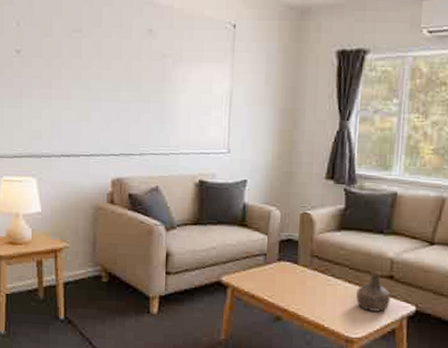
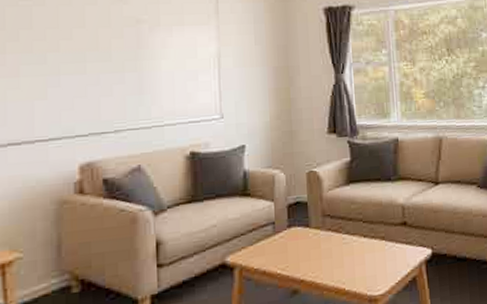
bottle: present [356,270,391,312] -> none [373,219,407,264]

